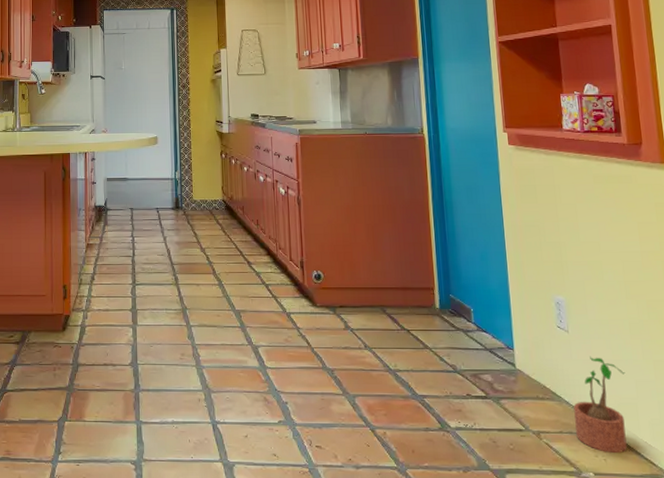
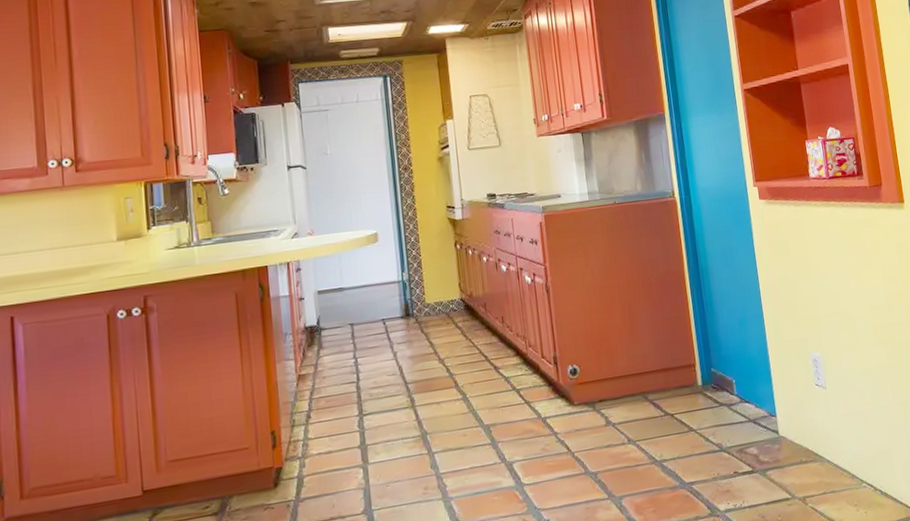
potted plant: present [573,355,627,454] -> none [834,409,885,505]

